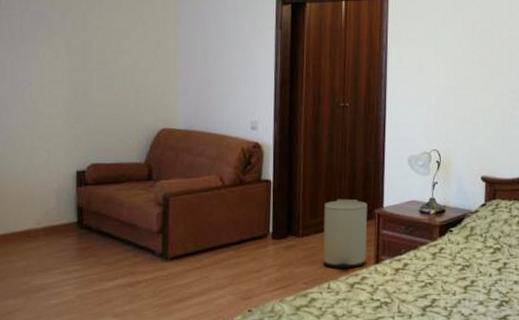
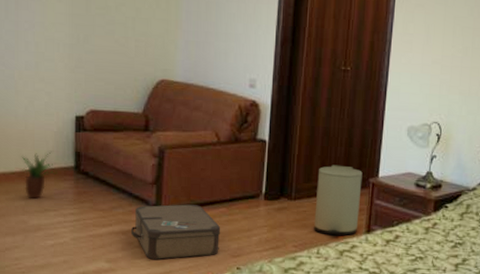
potted plant: none [18,209,60,259] -> present [19,151,58,200]
suitcase: none [138,250,230,309] -> present [131,204,221,260]

